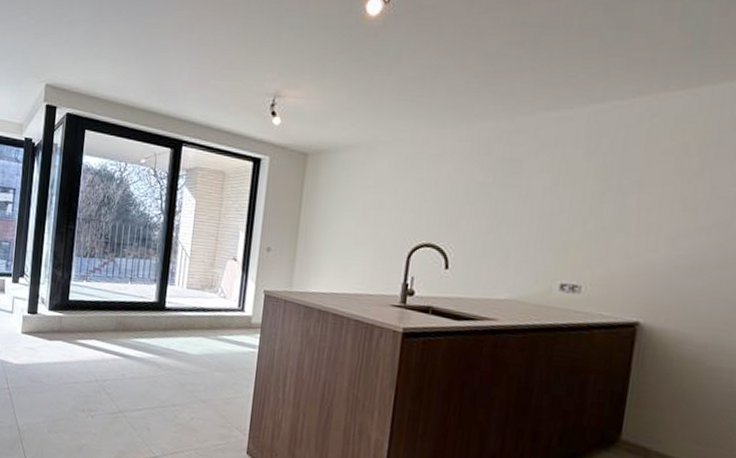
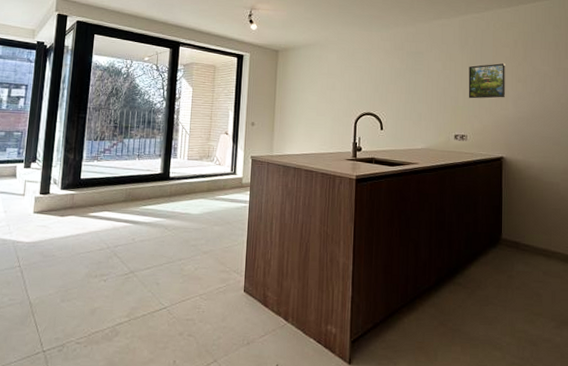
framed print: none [590,179,663,234] -> present [468,63,505,99]

